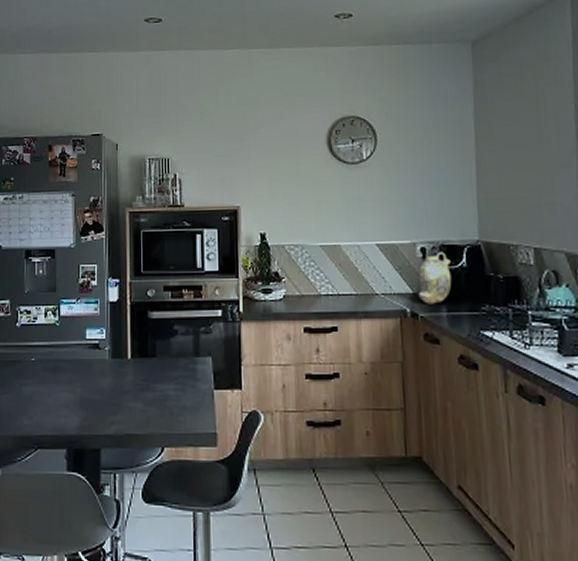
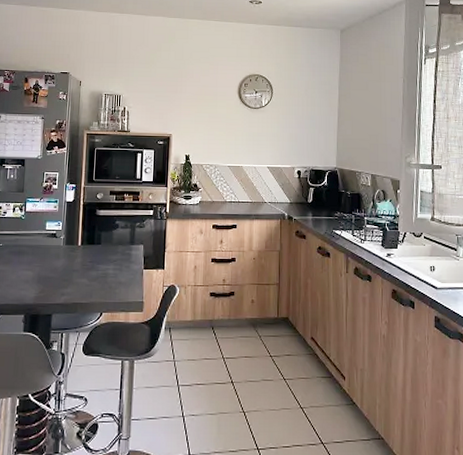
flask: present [417,251,452,304] -> none [294,174,317,211]

